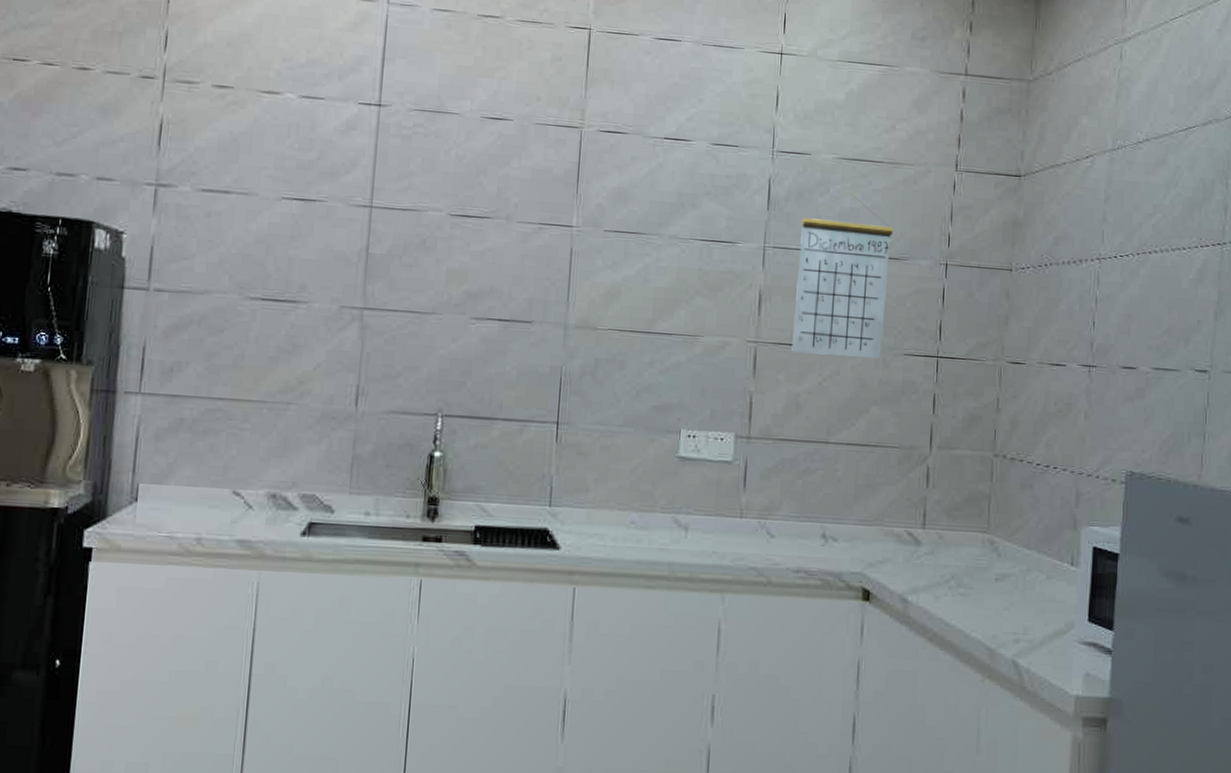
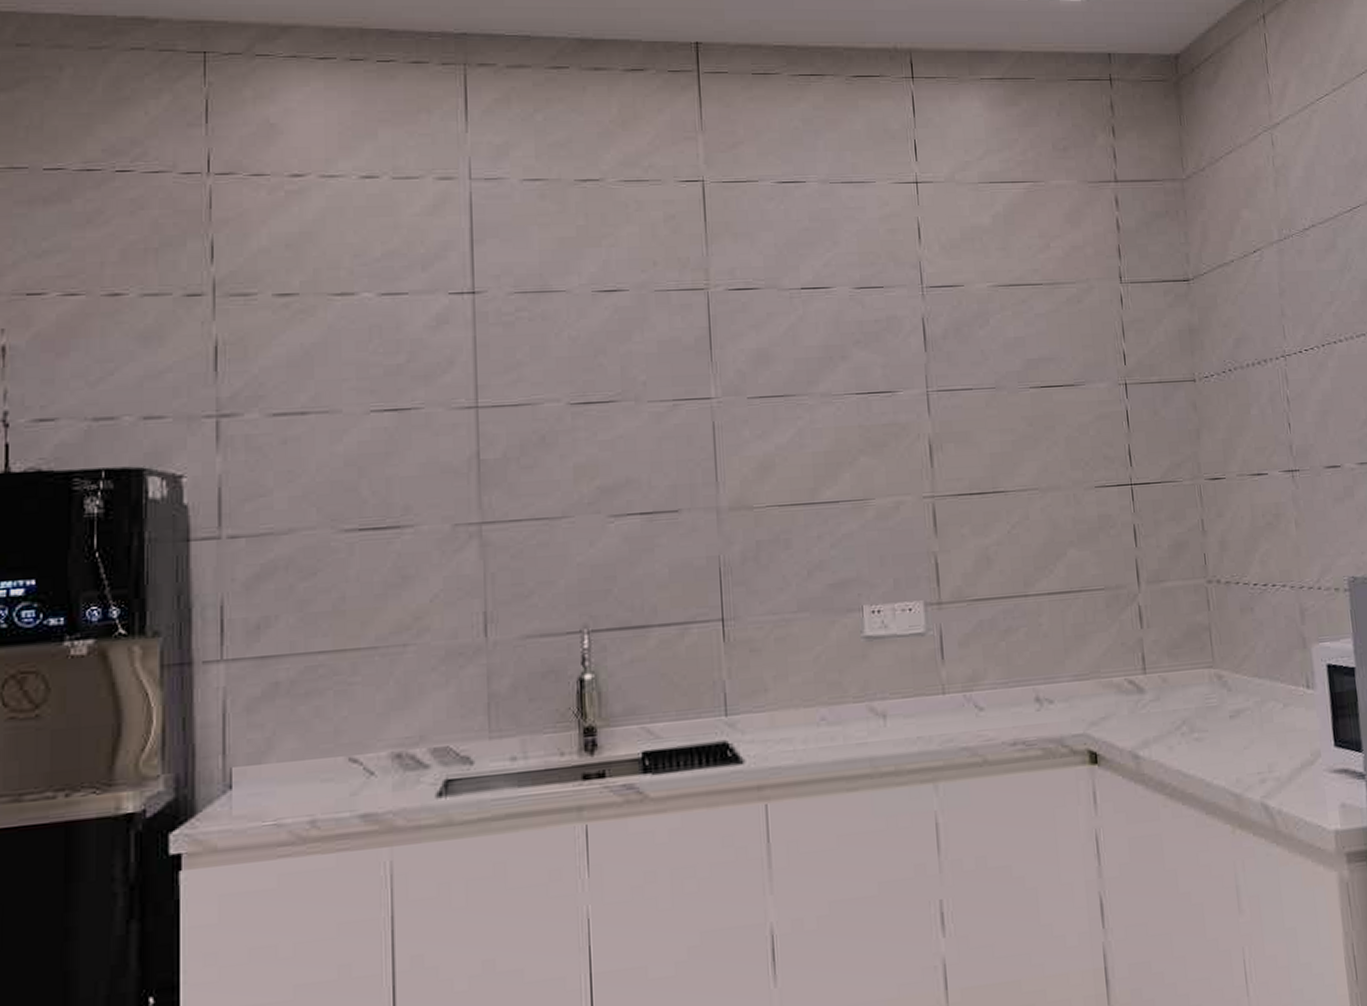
calendar: present [791,193,894,359] -> none [963,321,1071,502]

